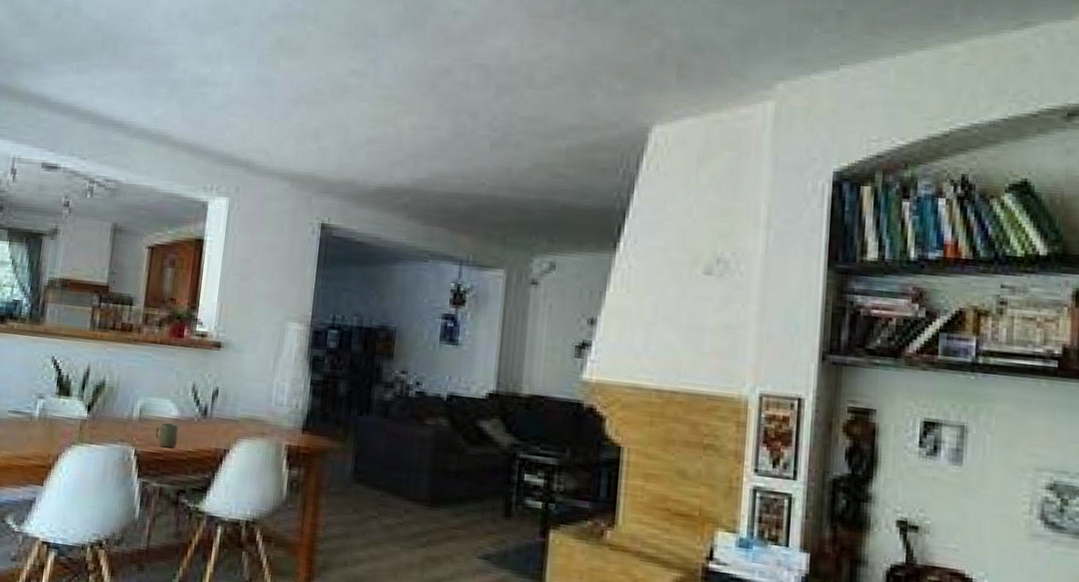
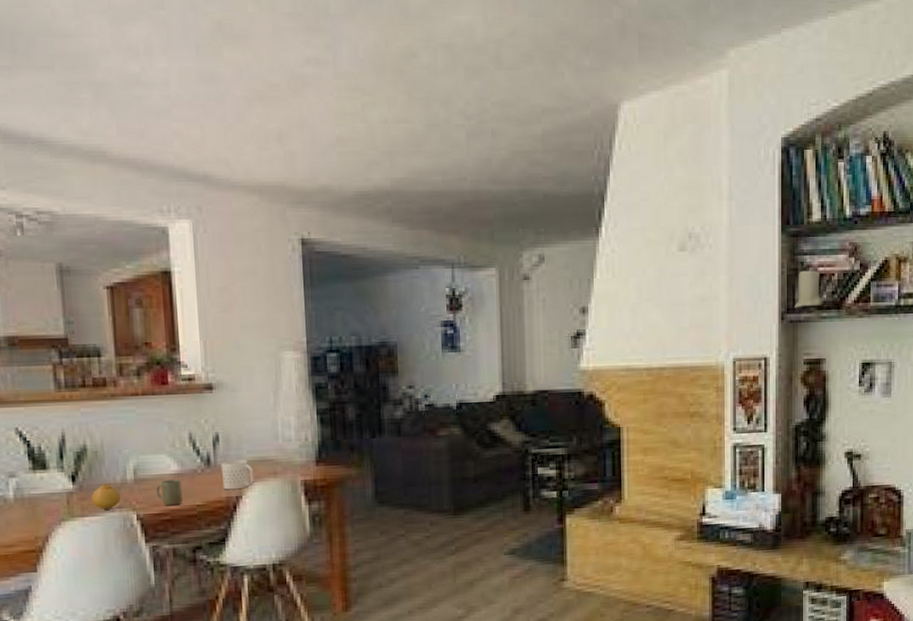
fruit: none [100,417,125,441] -> present [91,483,120,510]
mug: none [214,414,244,444] -> present [221,459,255,490]
candle: none [840,310,876,353] -> present [795,269,823,308]

